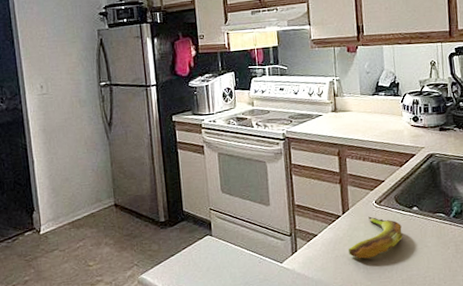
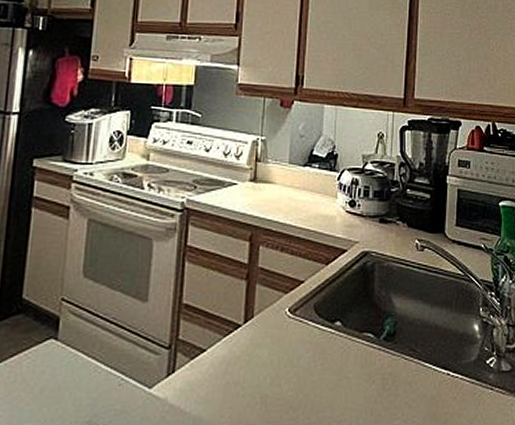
banana: present [349,216,403,259] -> none [245,329,318,390]

